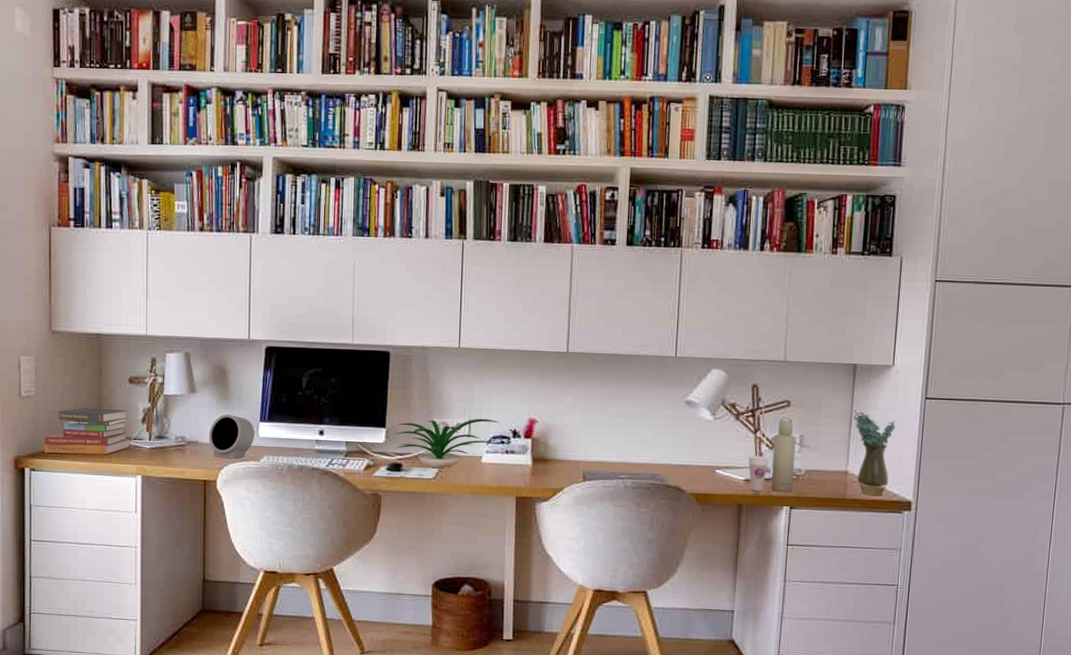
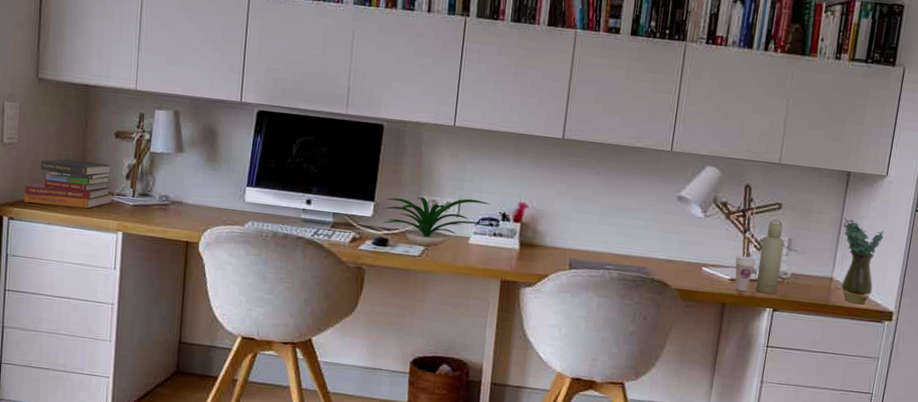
clock: present [208,414,255,459] -> none [193,176,242,222]

